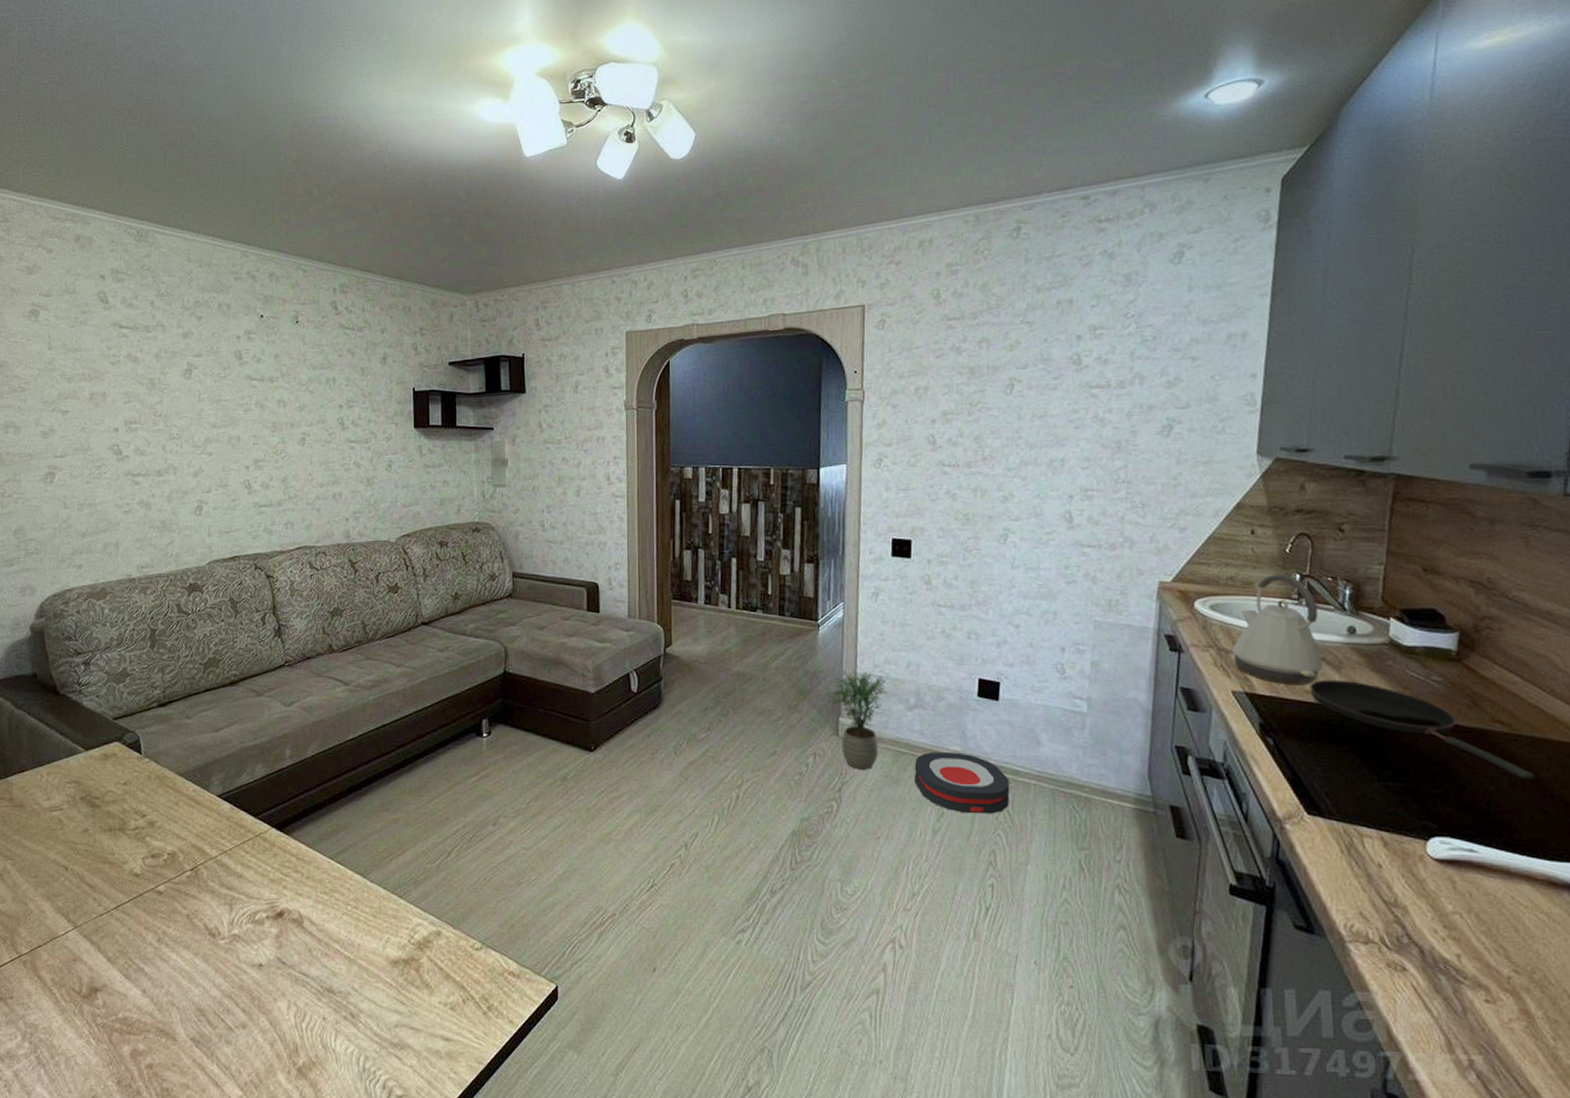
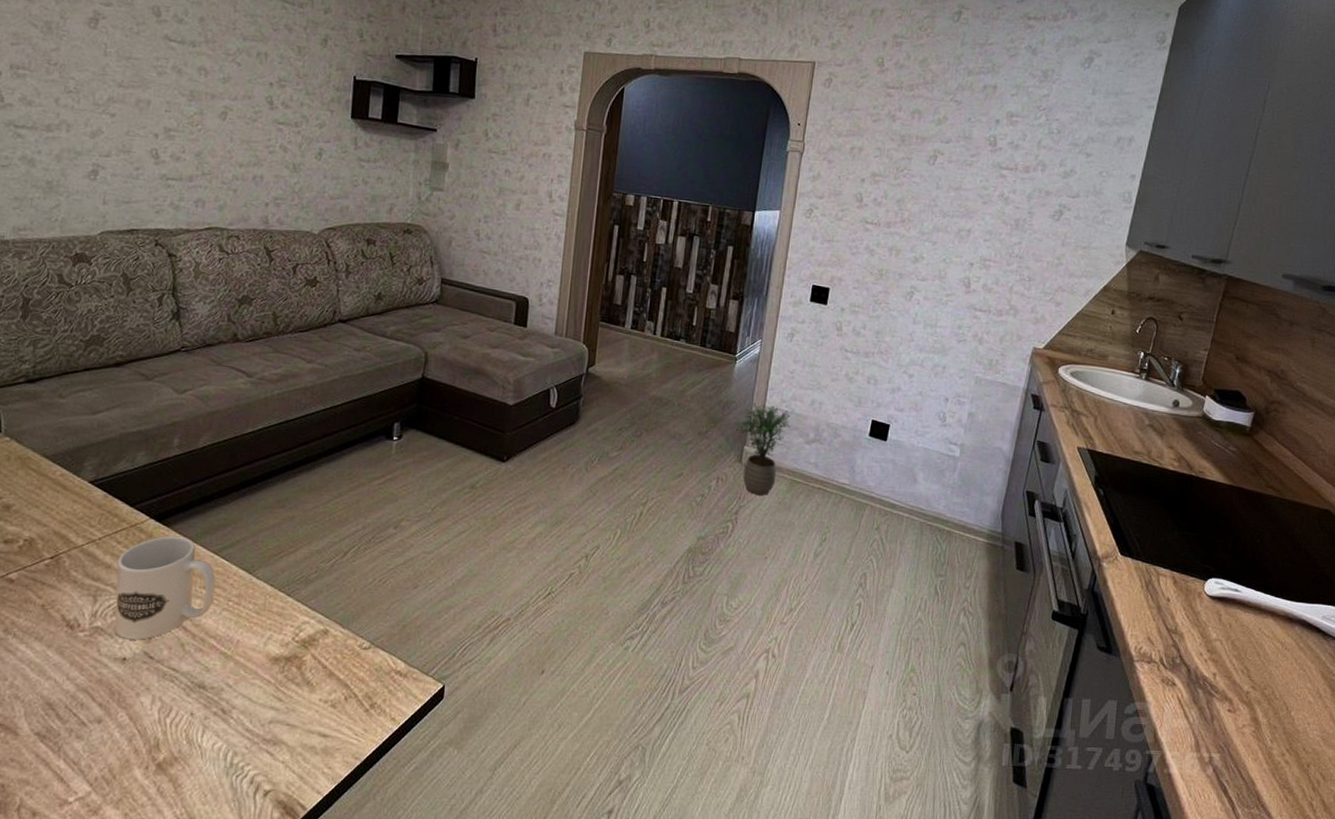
mug: none [247,843,334,946] -> present [114,535,215,640]
robot vacuum: present [914,752,1010,814] -> none [804,483,887,542]
kettle: present [1231,575,1324,686] -> none [1082,351,1154,446]
frying pan: present [1309,680,1535,780] -> none [1137,443,1290,536]

